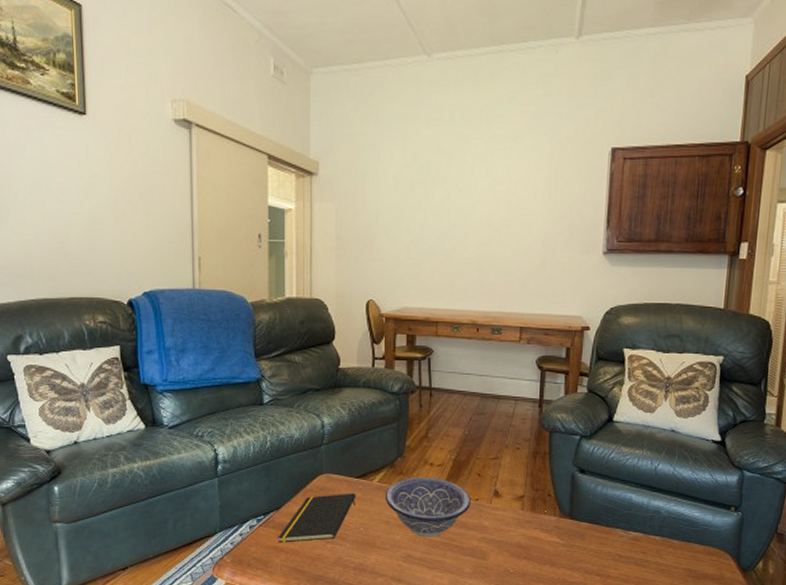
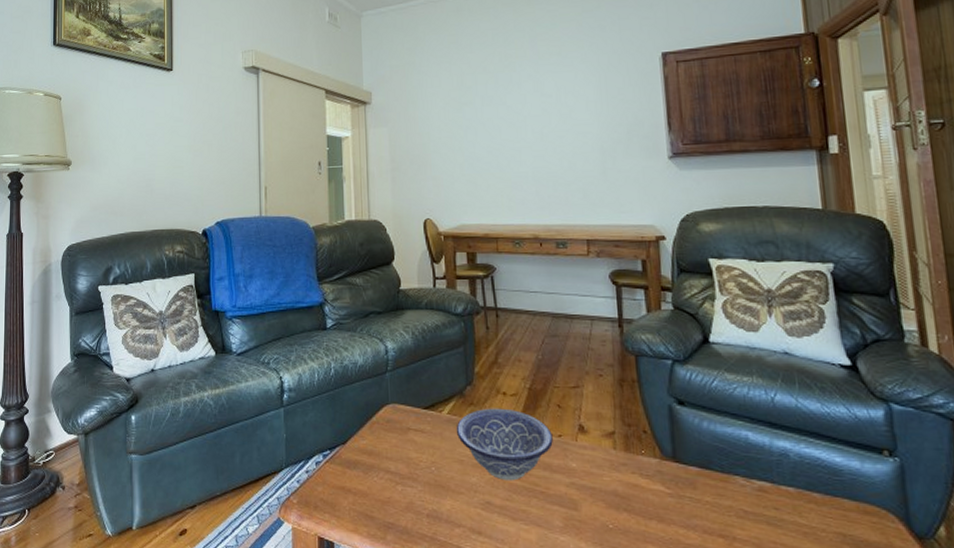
notepad: present [278,493,356,543] -> none [345,426,426,483]

